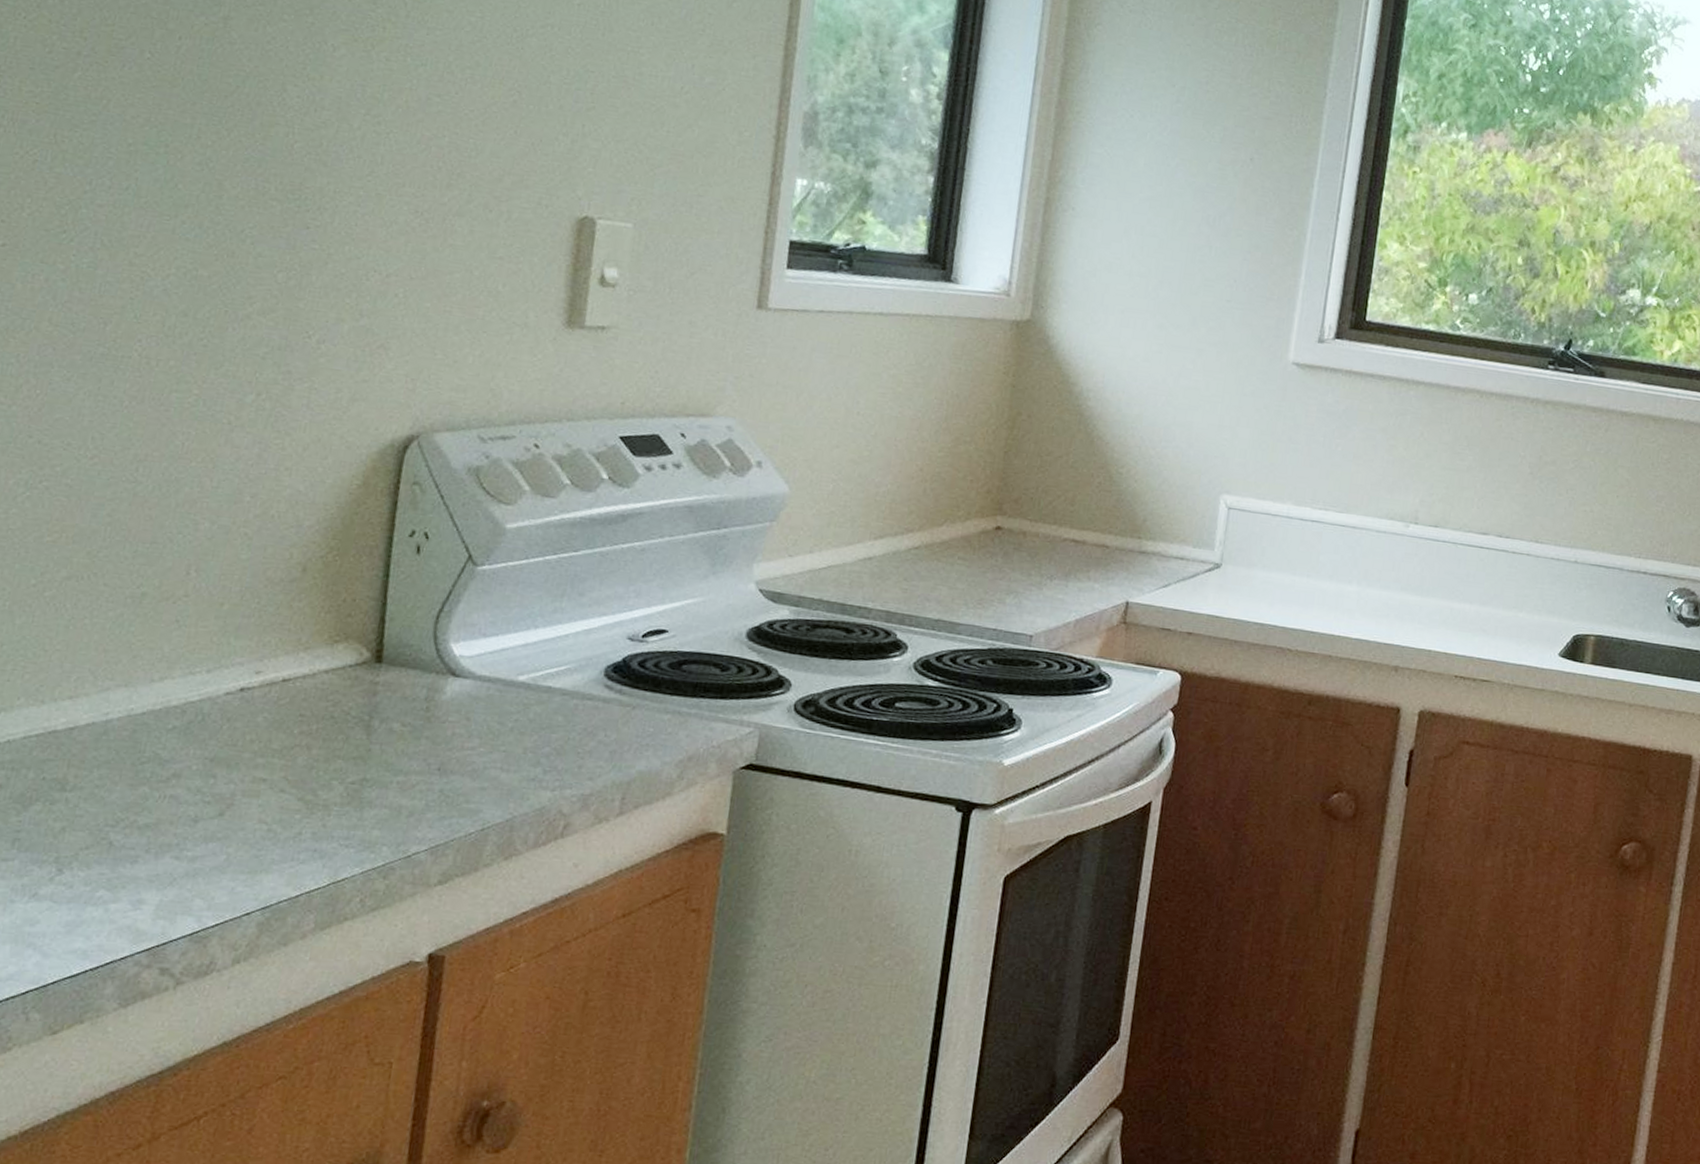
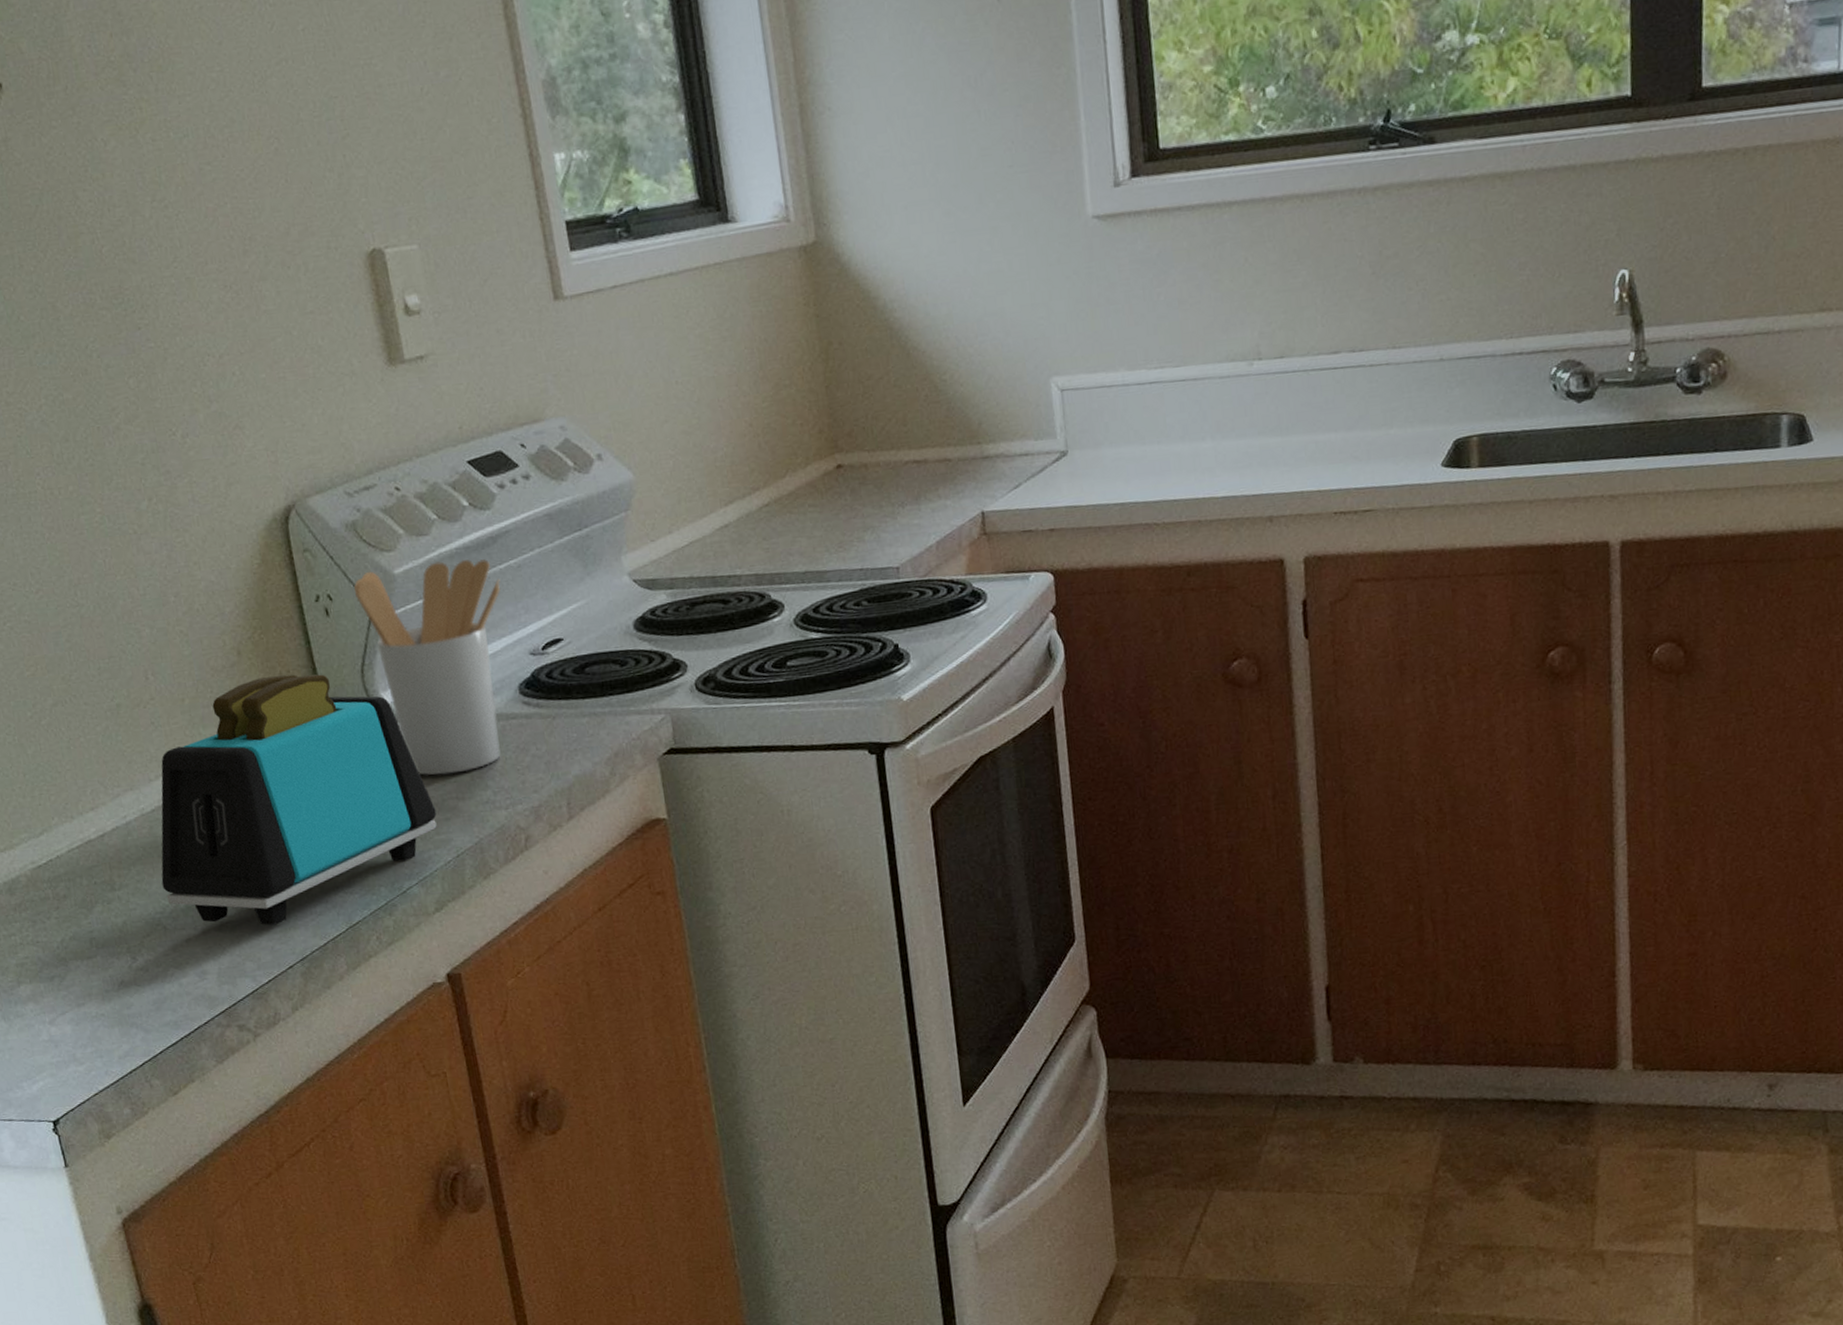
toaster: none [124,599,474,865] -> present [161,674,437,926]
utensil holder: none [455,519,618,743] -> present [353,559,501,775]

